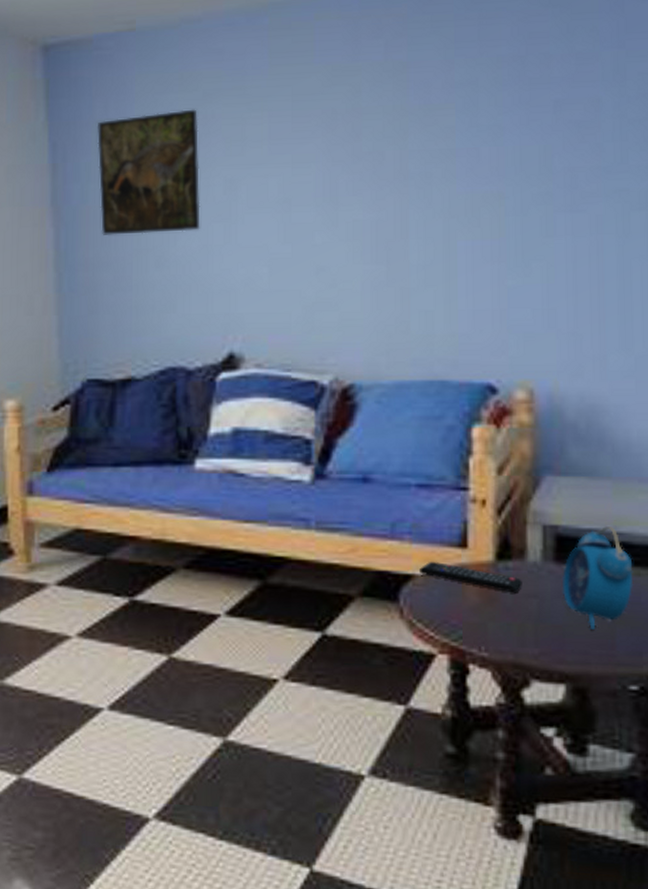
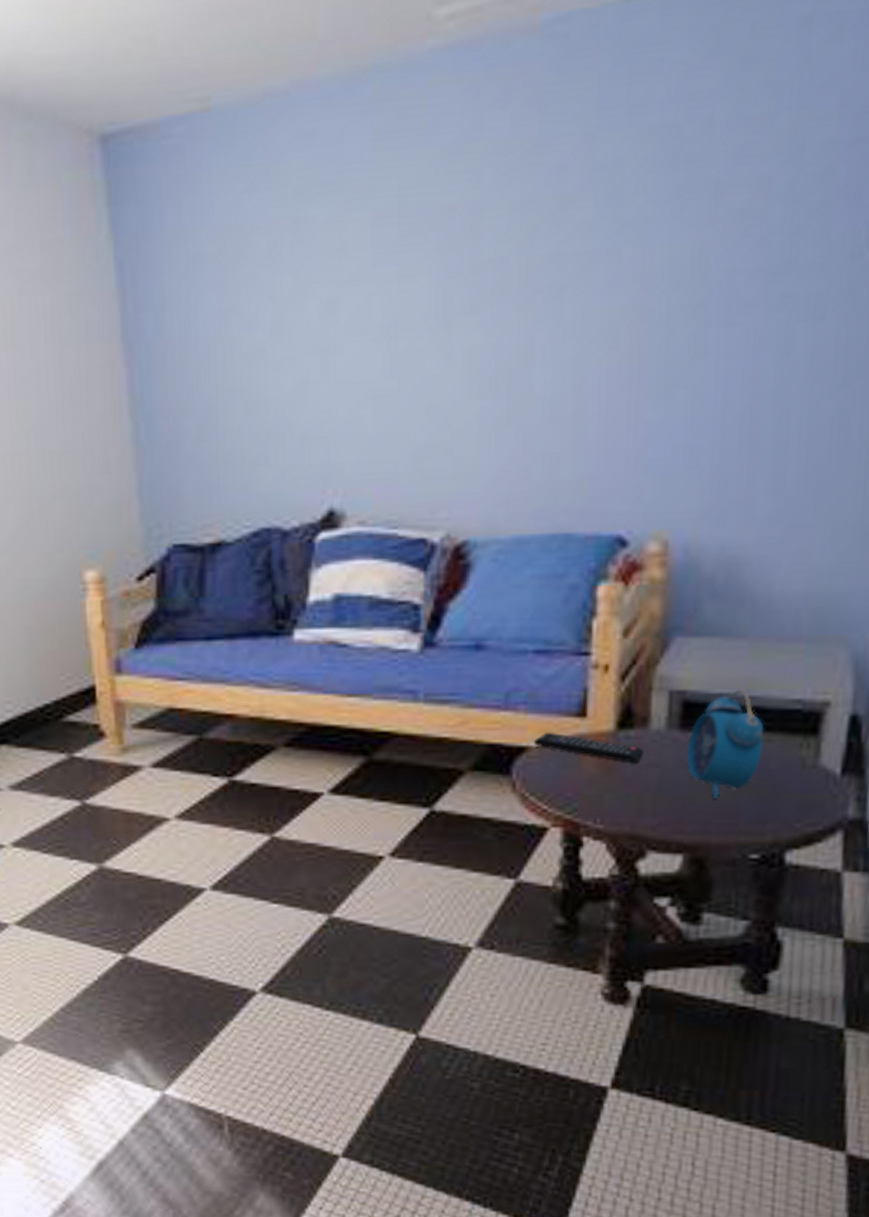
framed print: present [97,109,200,235] -> none [171,212,294,375]

